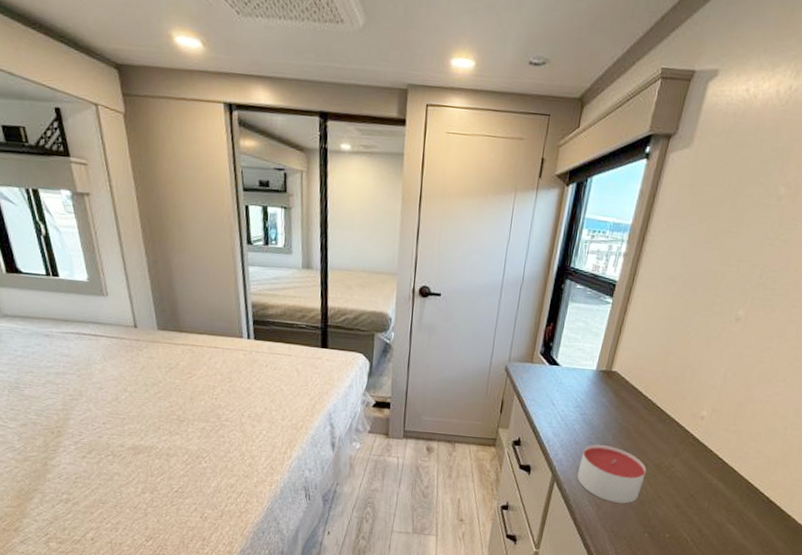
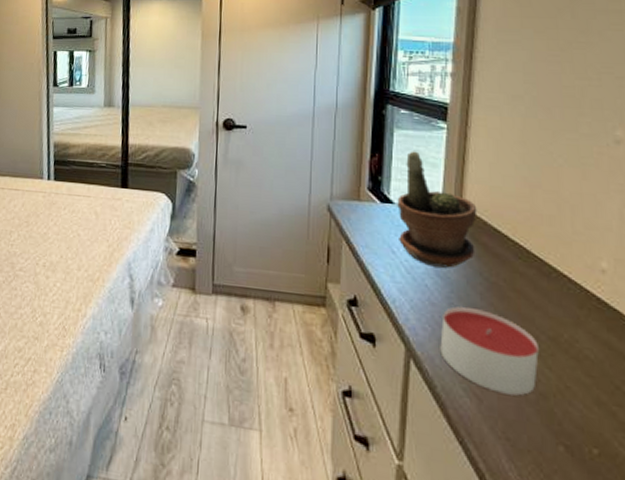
potted plant: none [559,322,624,416] -> present [397,151,477,268]

